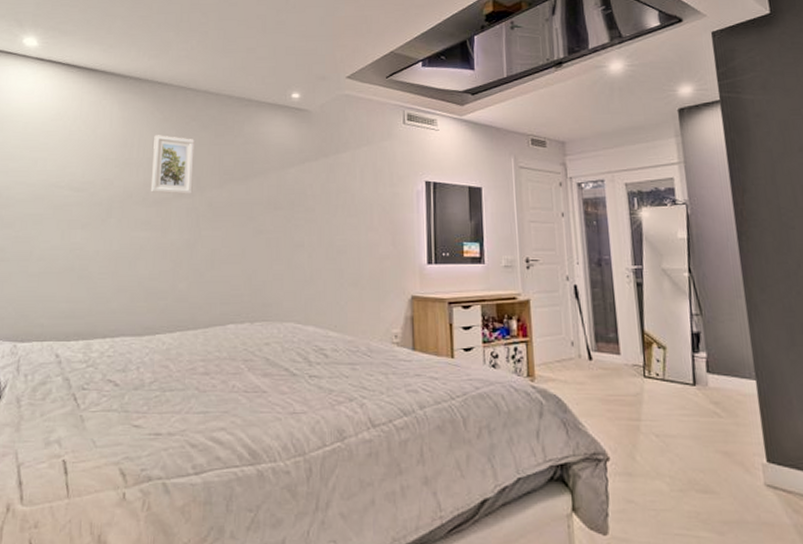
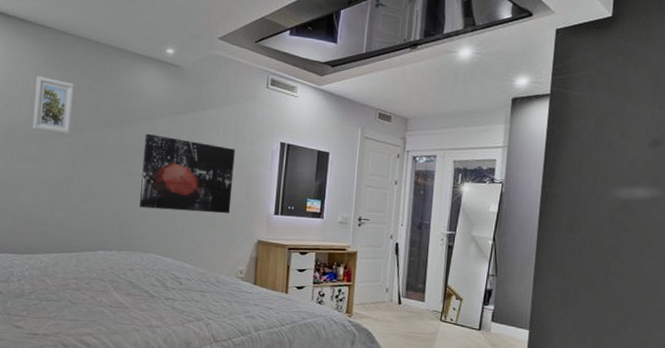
wall art: none [272,185,377,269] -> present [139,133,235,214]

